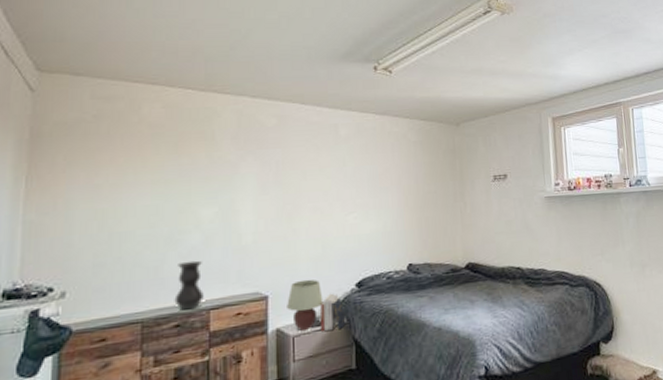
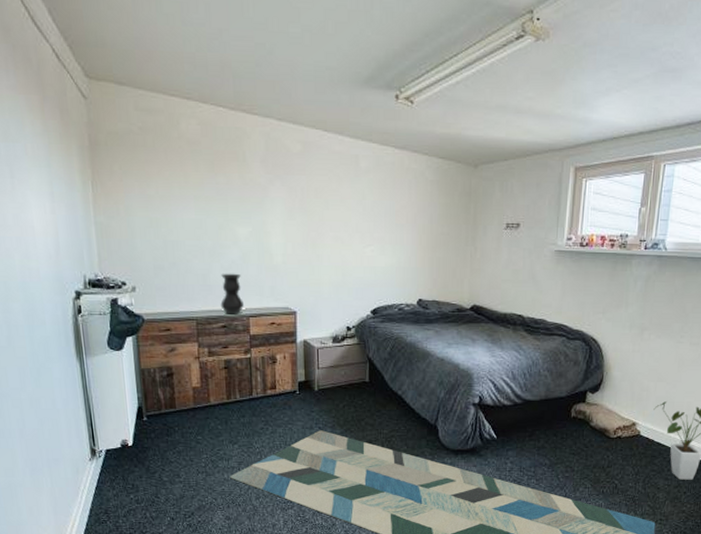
table lamp: present [287,279,324,332] -> none [312,301,343,346]
books: present [320,293,346,331] -> none [340,316,362,348]

